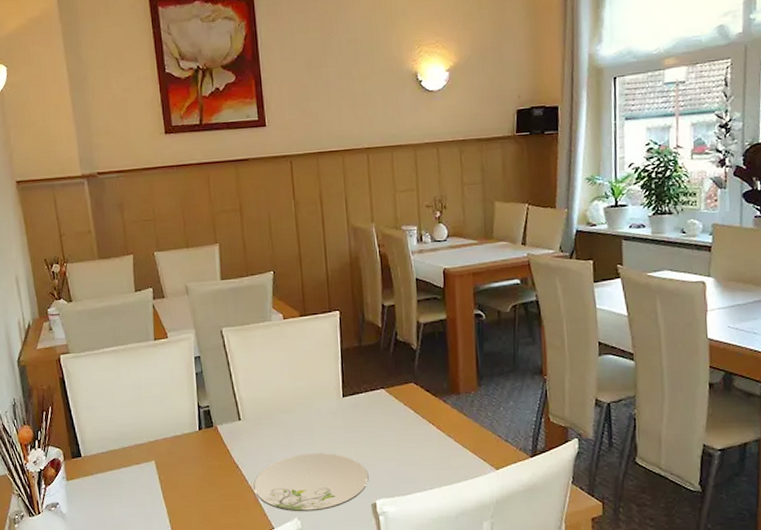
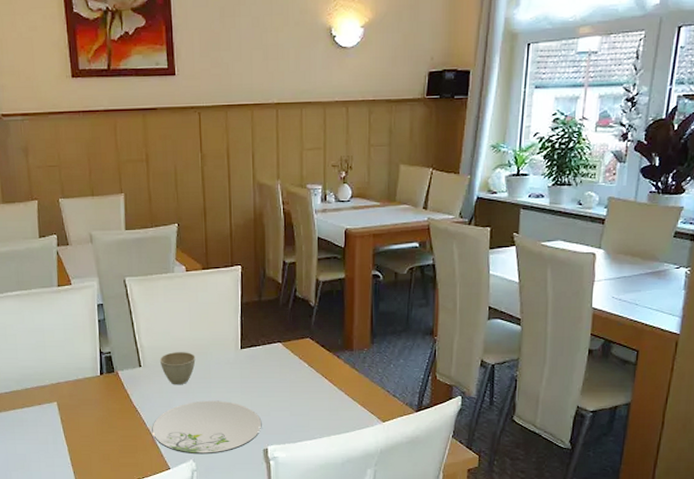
cup: none [259,402,297,438] -> present [159,351,196,385]

